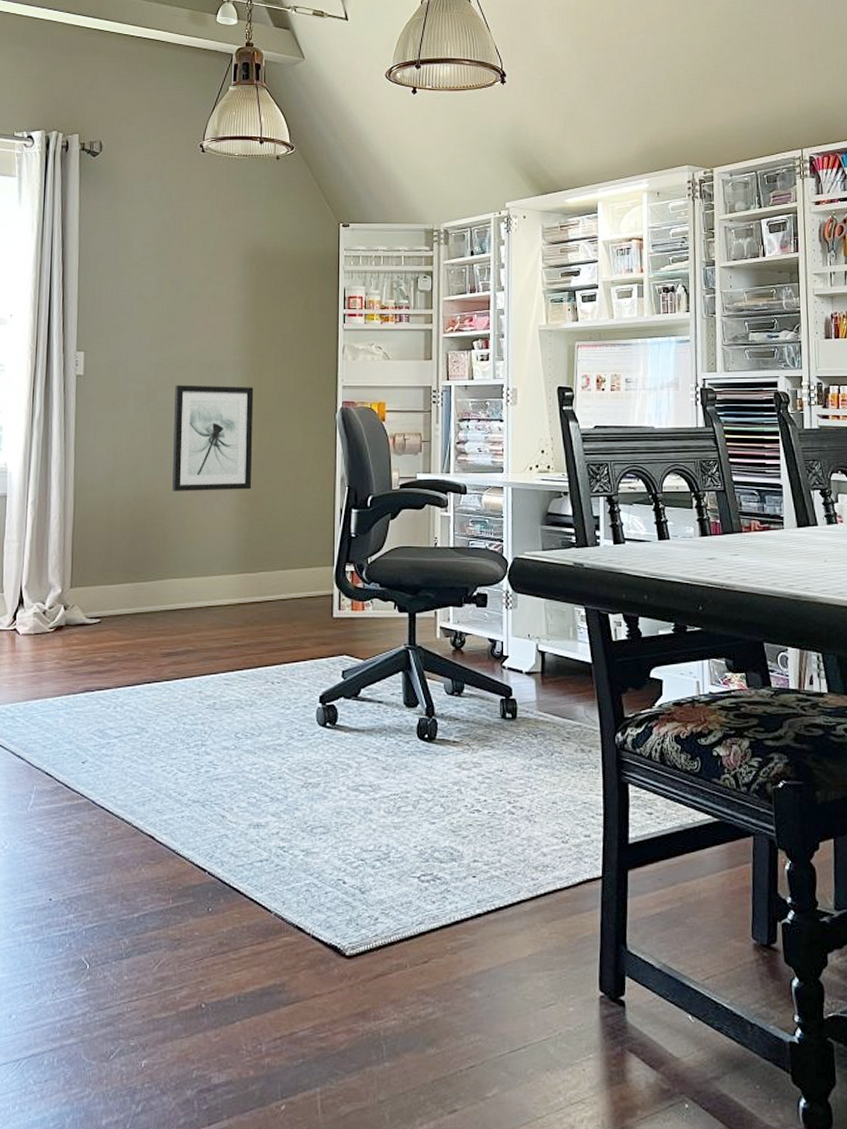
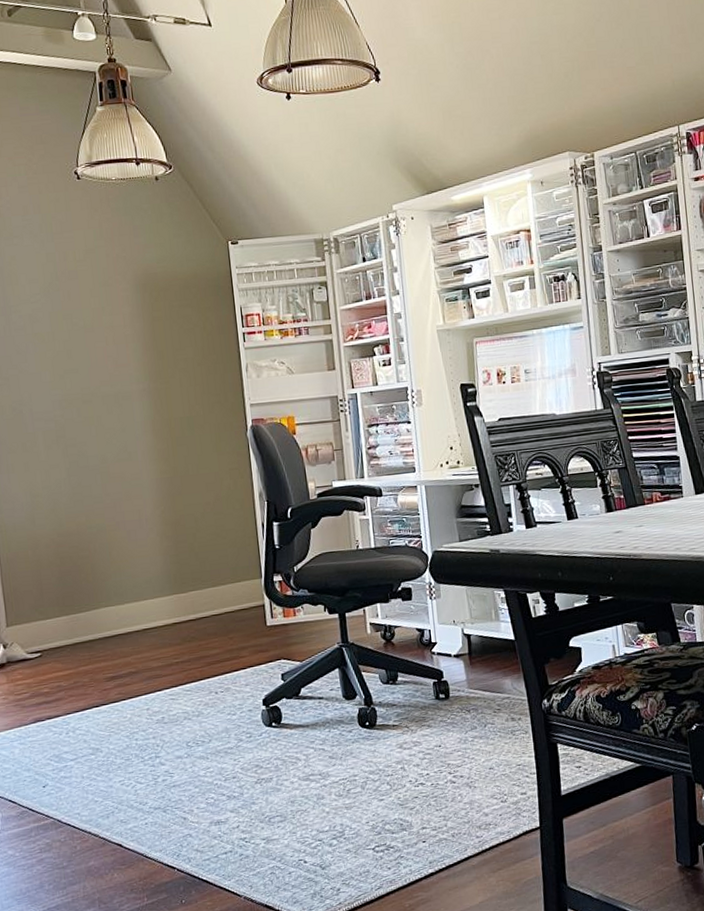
wall art: present [172,385,254,491] -> none [83,414,173,524]

